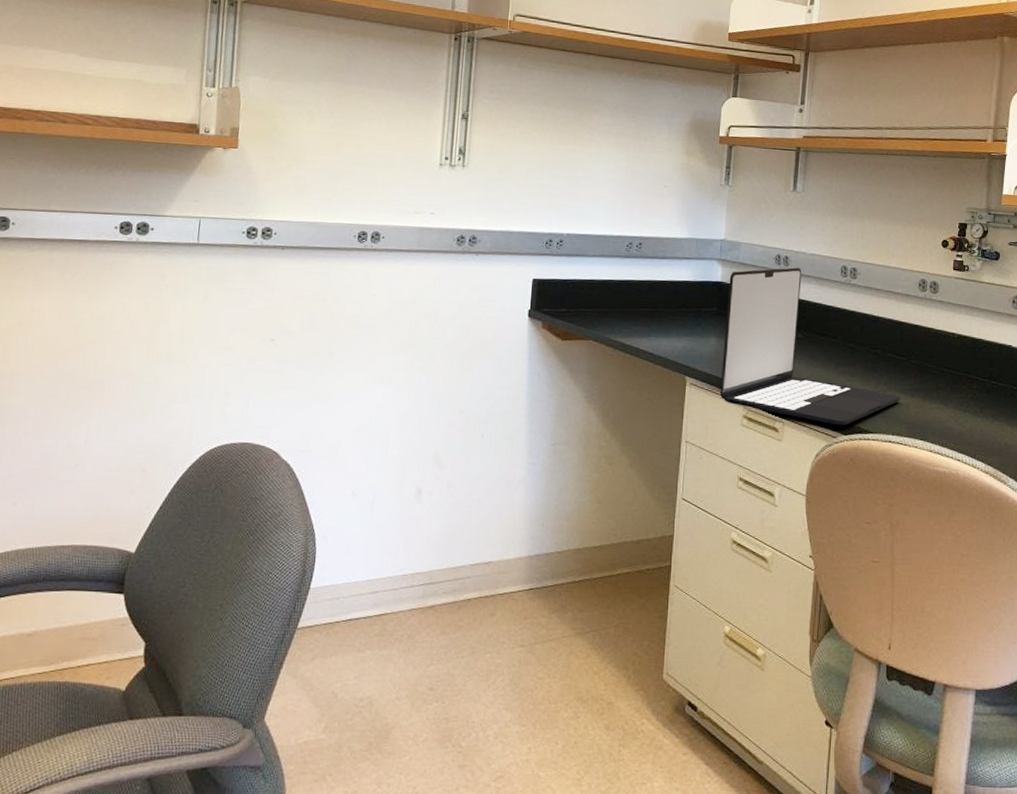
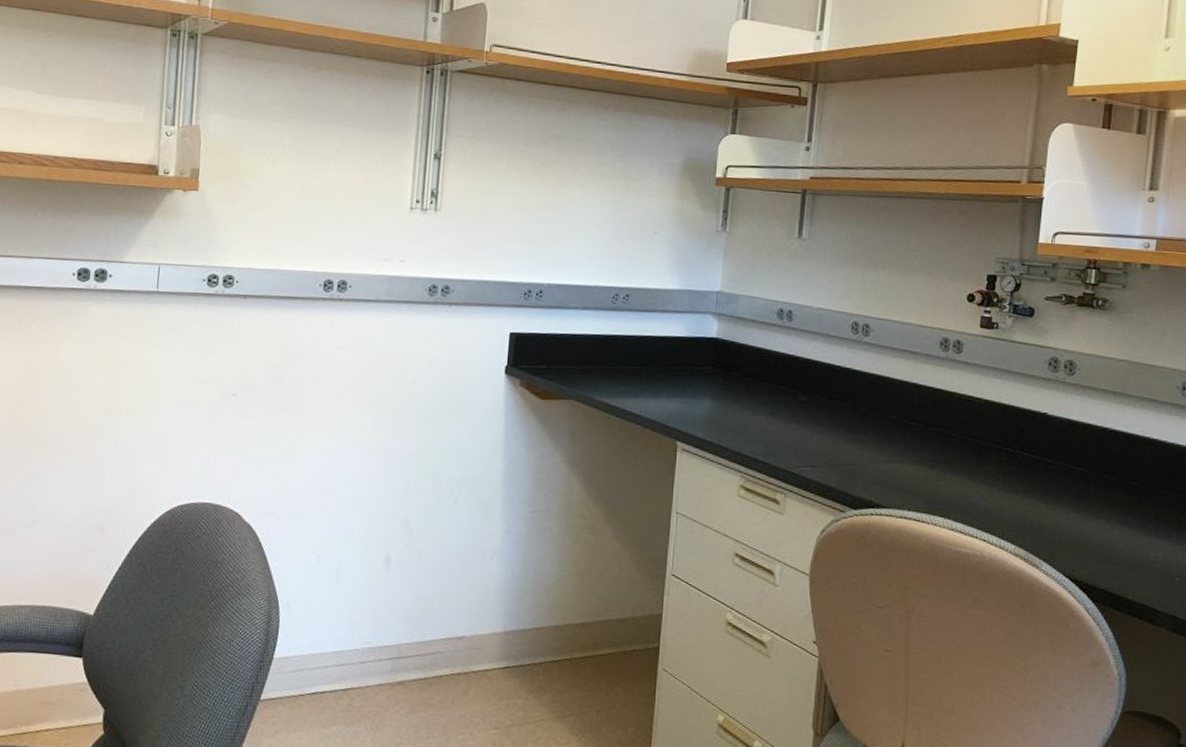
laptop: present [720,267,901,426] -> none [714,323,919,499]

